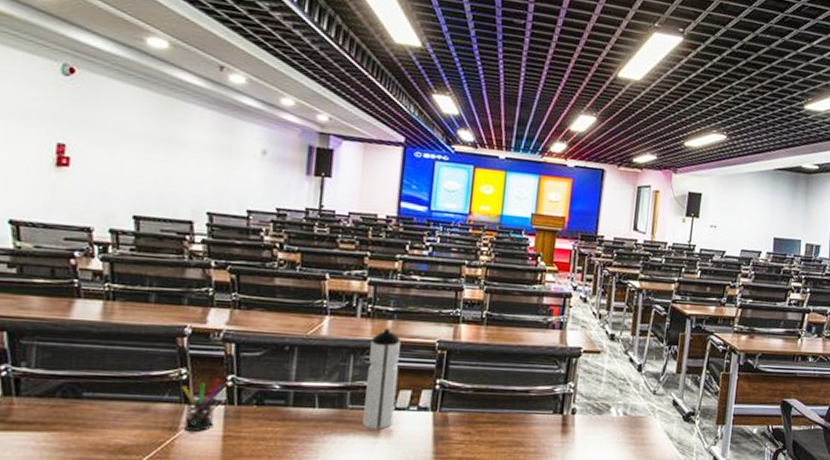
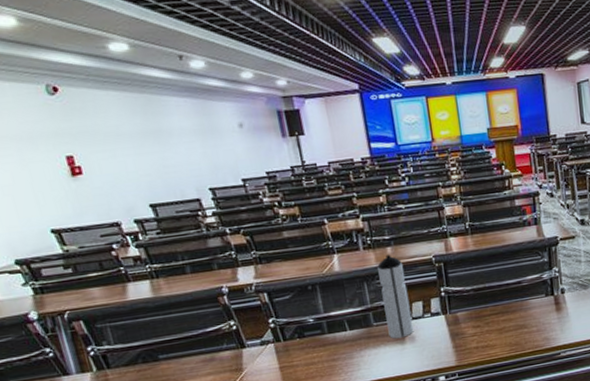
pen holder: present [182,378,223,431] -> none [235,323,270,369]

